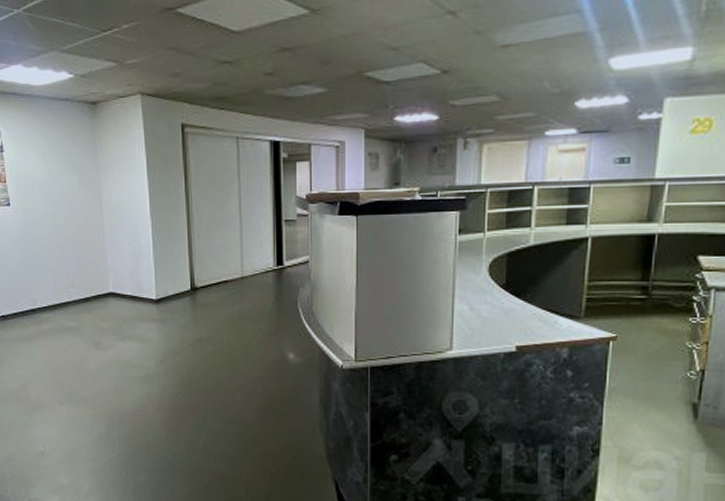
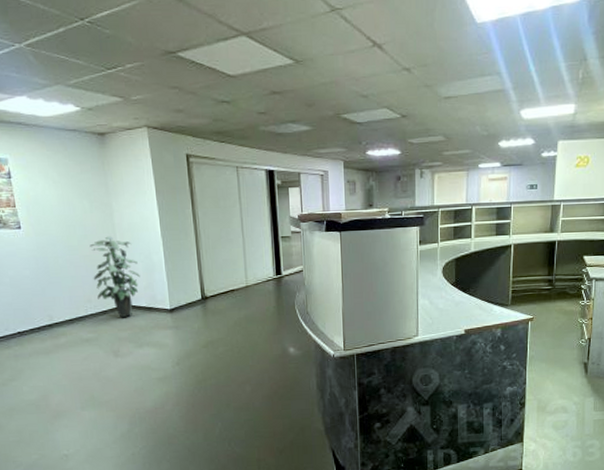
indoor plant: none [76,215,126,307] -> present [89,236,140,318]

